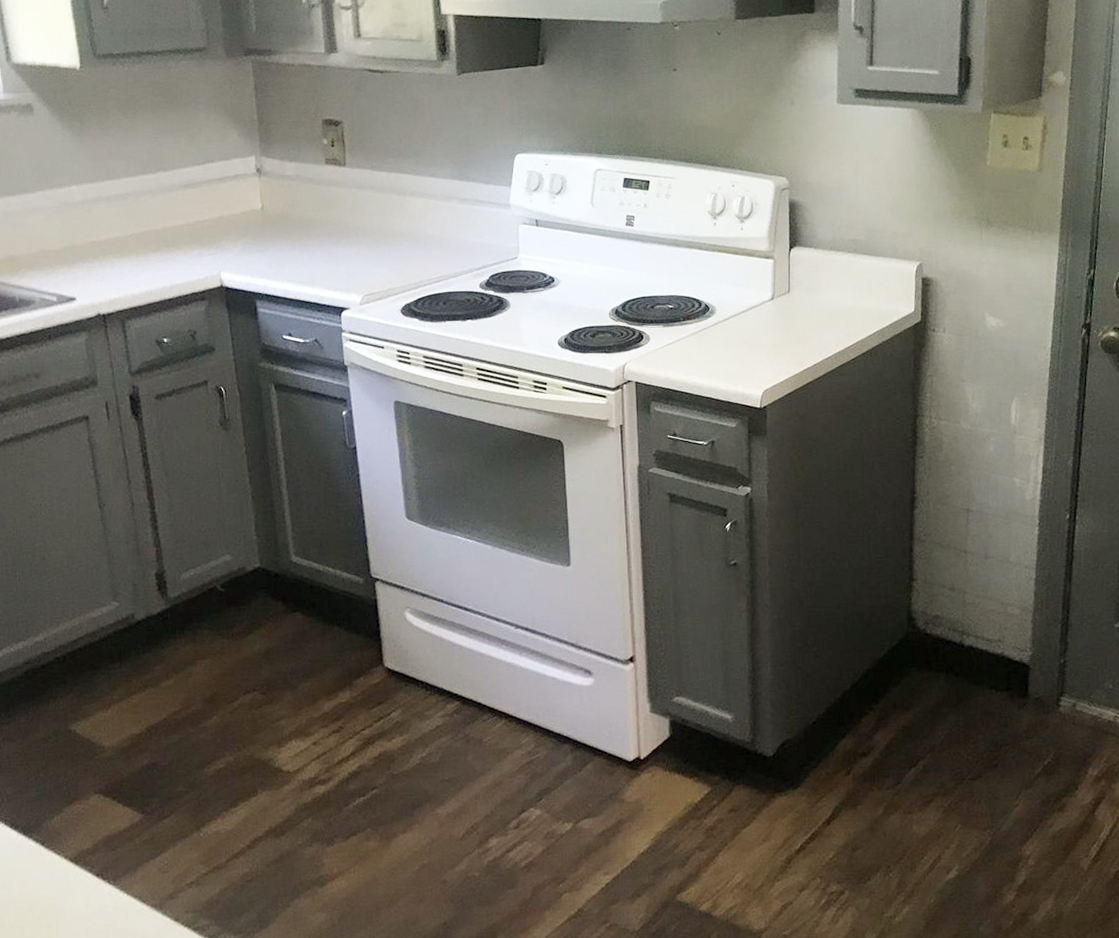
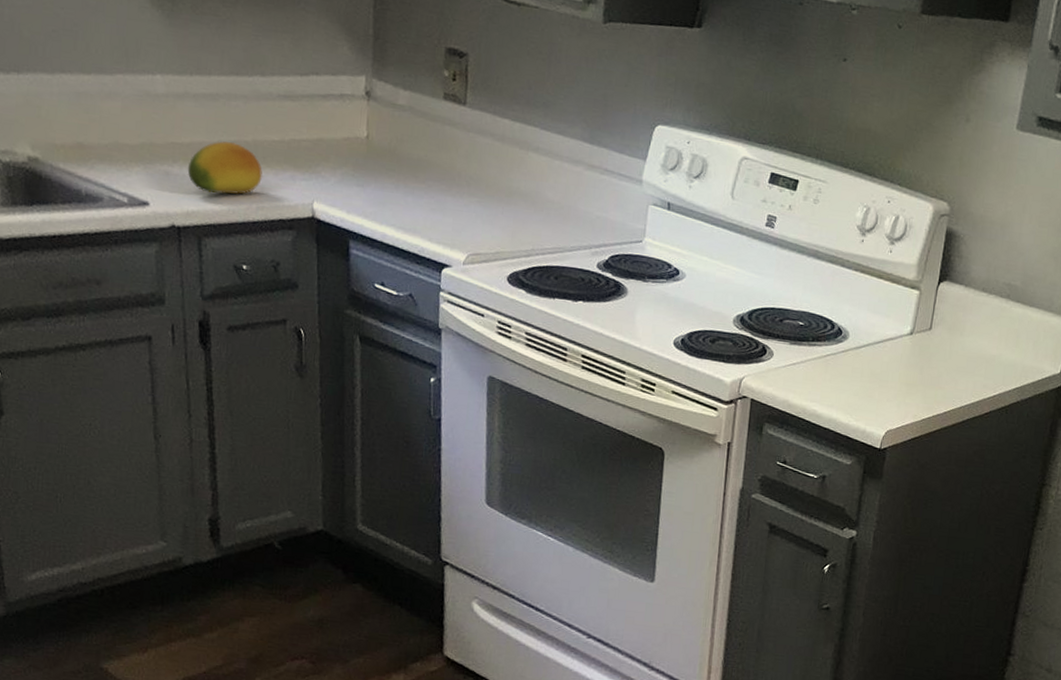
fruit: none [107,233,174,280] -> present [187,141,263,194]

